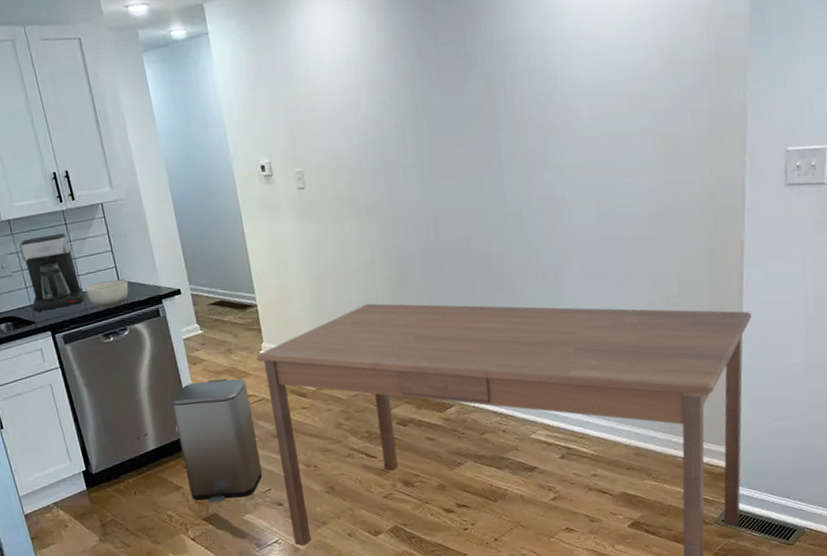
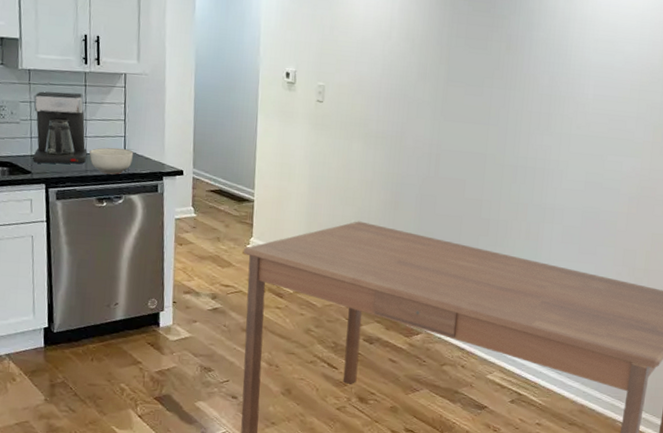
pedal bin: present [171,378,262,504] -> none [148,262,228,385]

